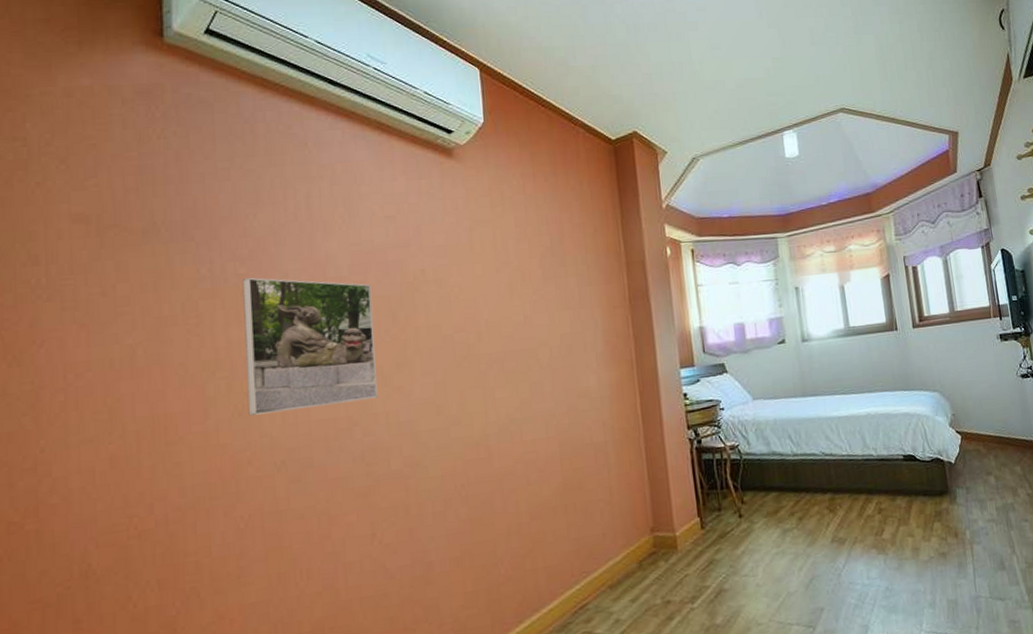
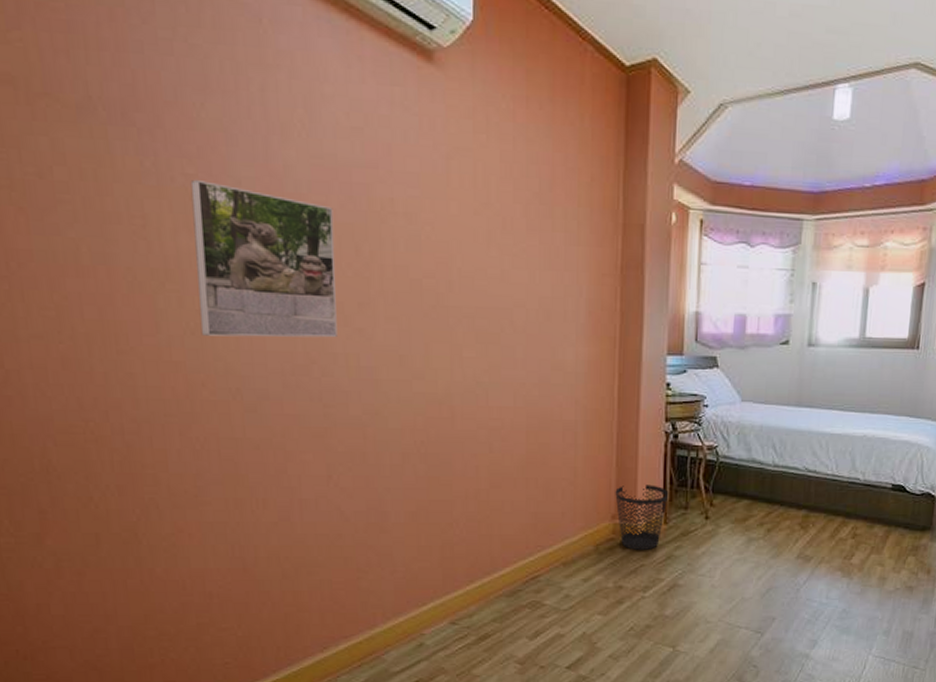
wastebasket: none [650,491,702,561] -> present [615,484,669,550]

